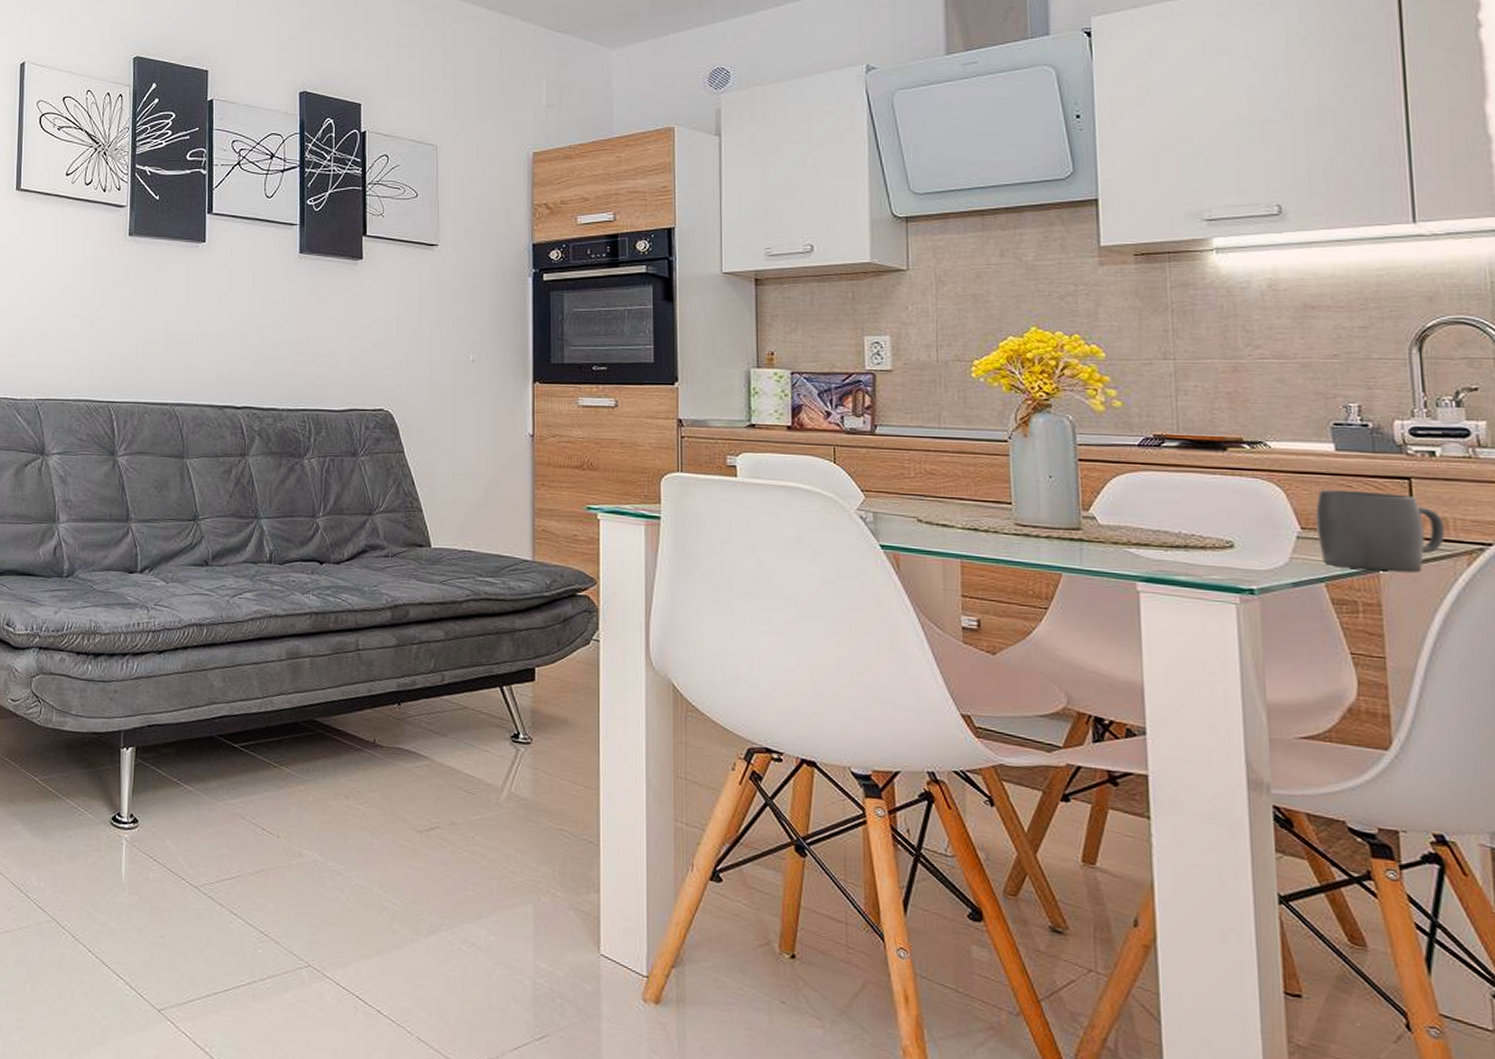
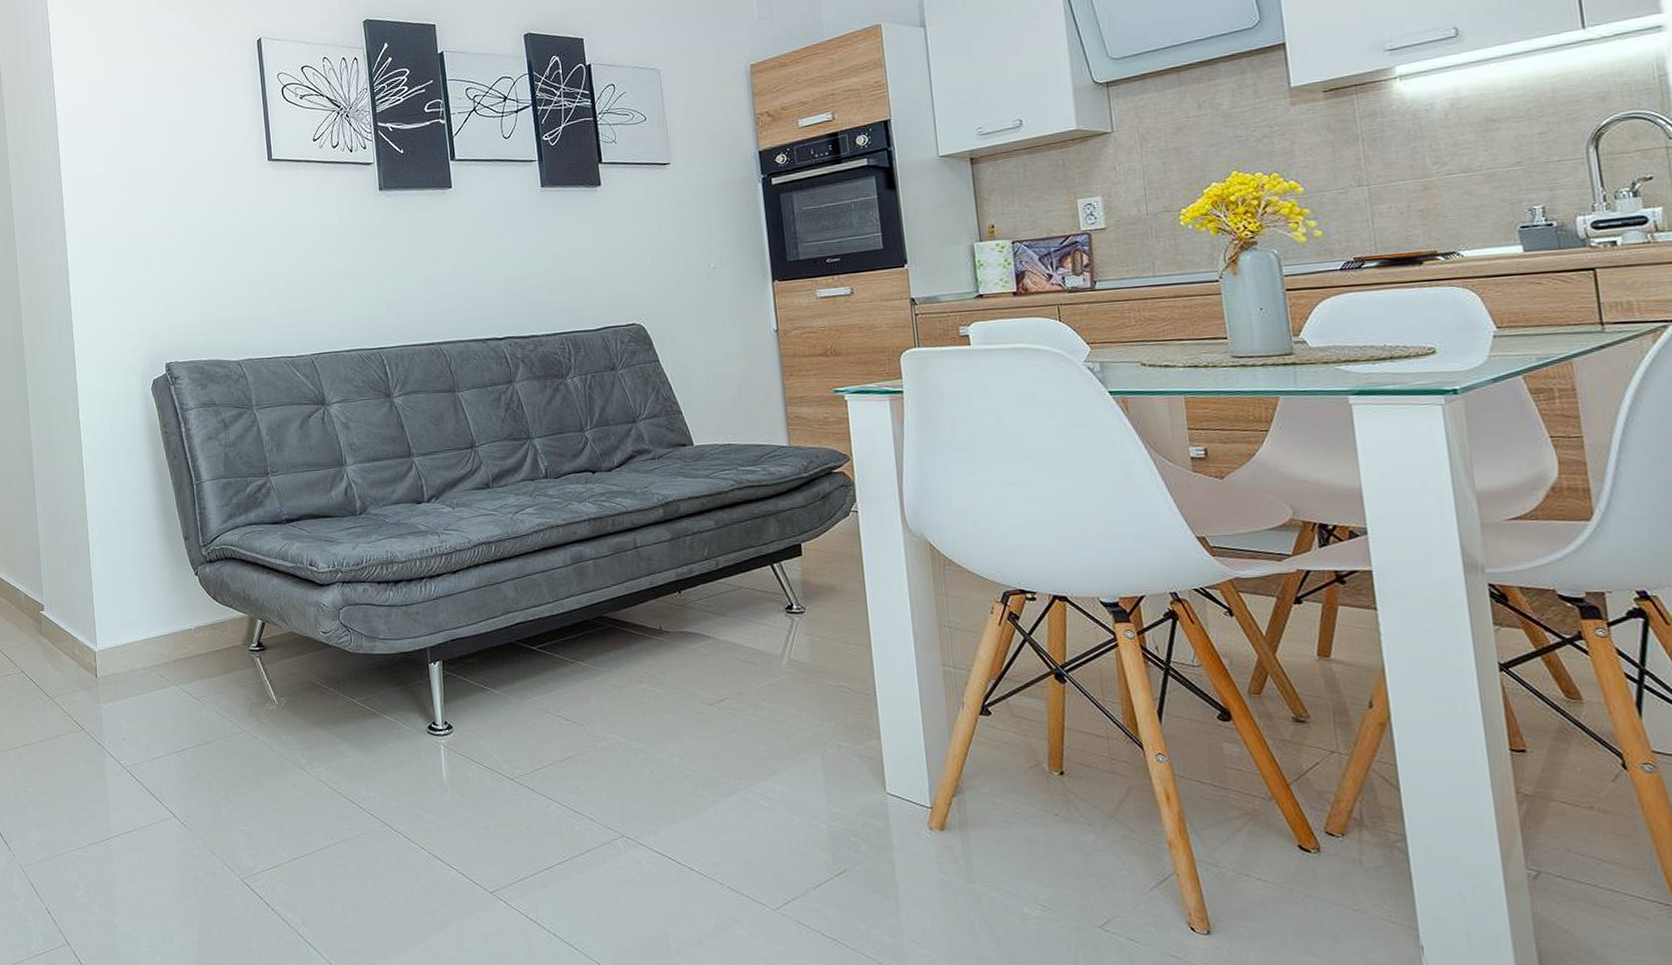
mug: present [1315,489,1445,573] -> none [1509,284,1630,359]

